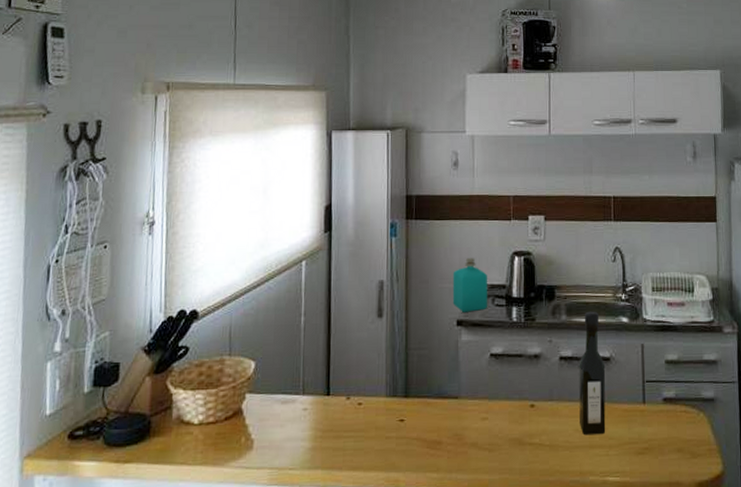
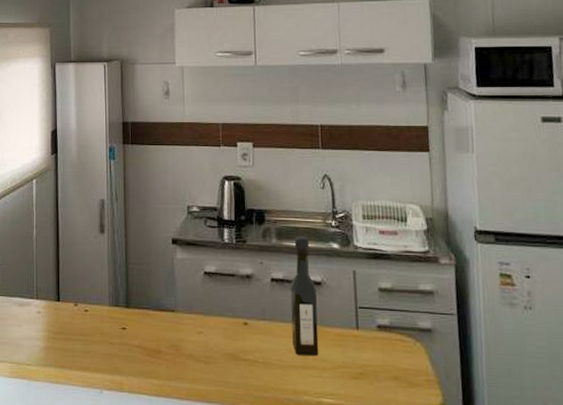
soap bottle: present [452,257,487,312] -> none [167,180,200,232]

